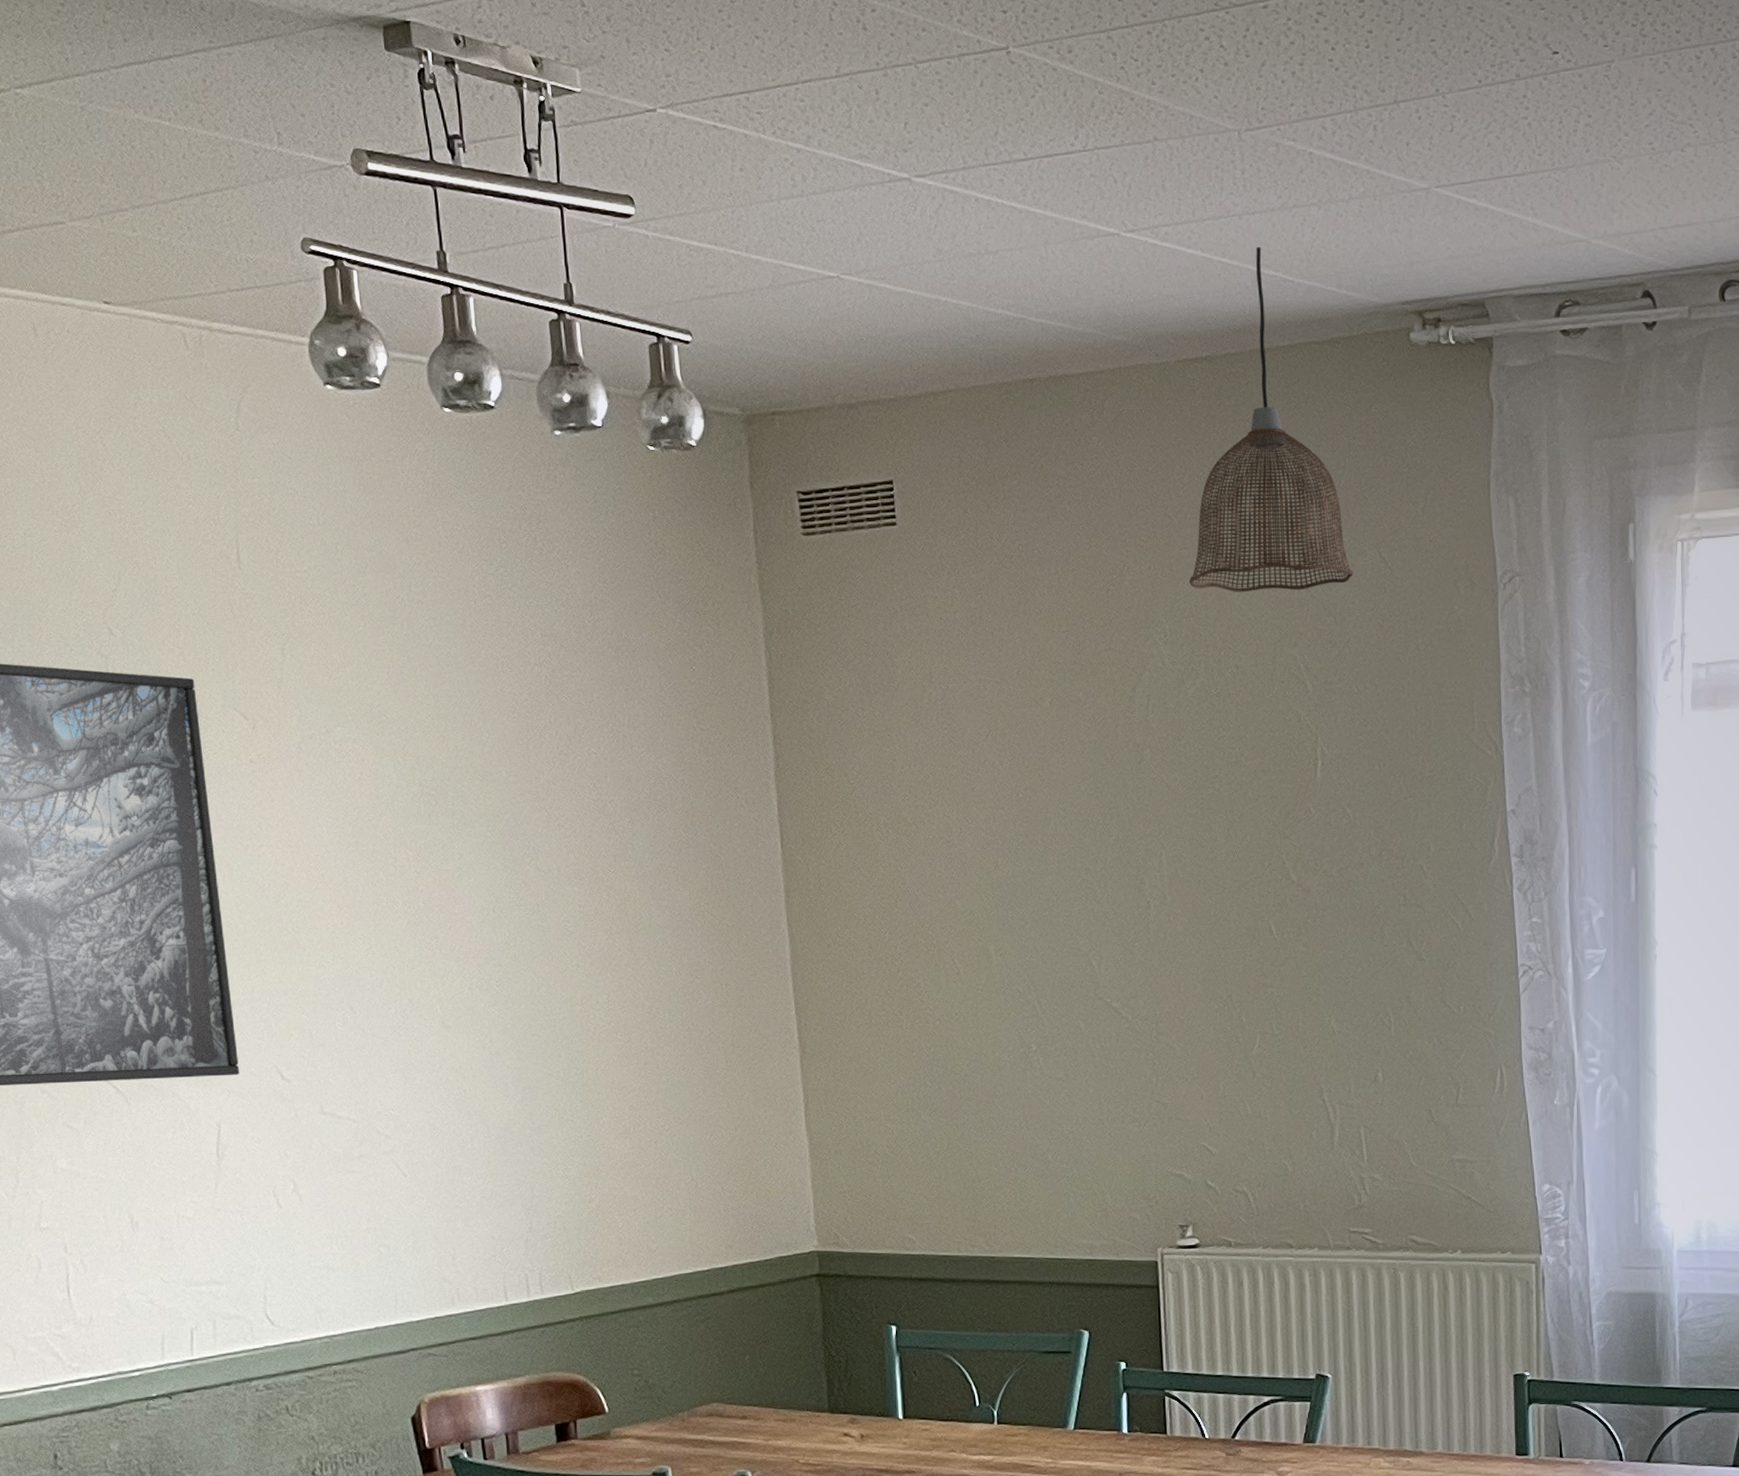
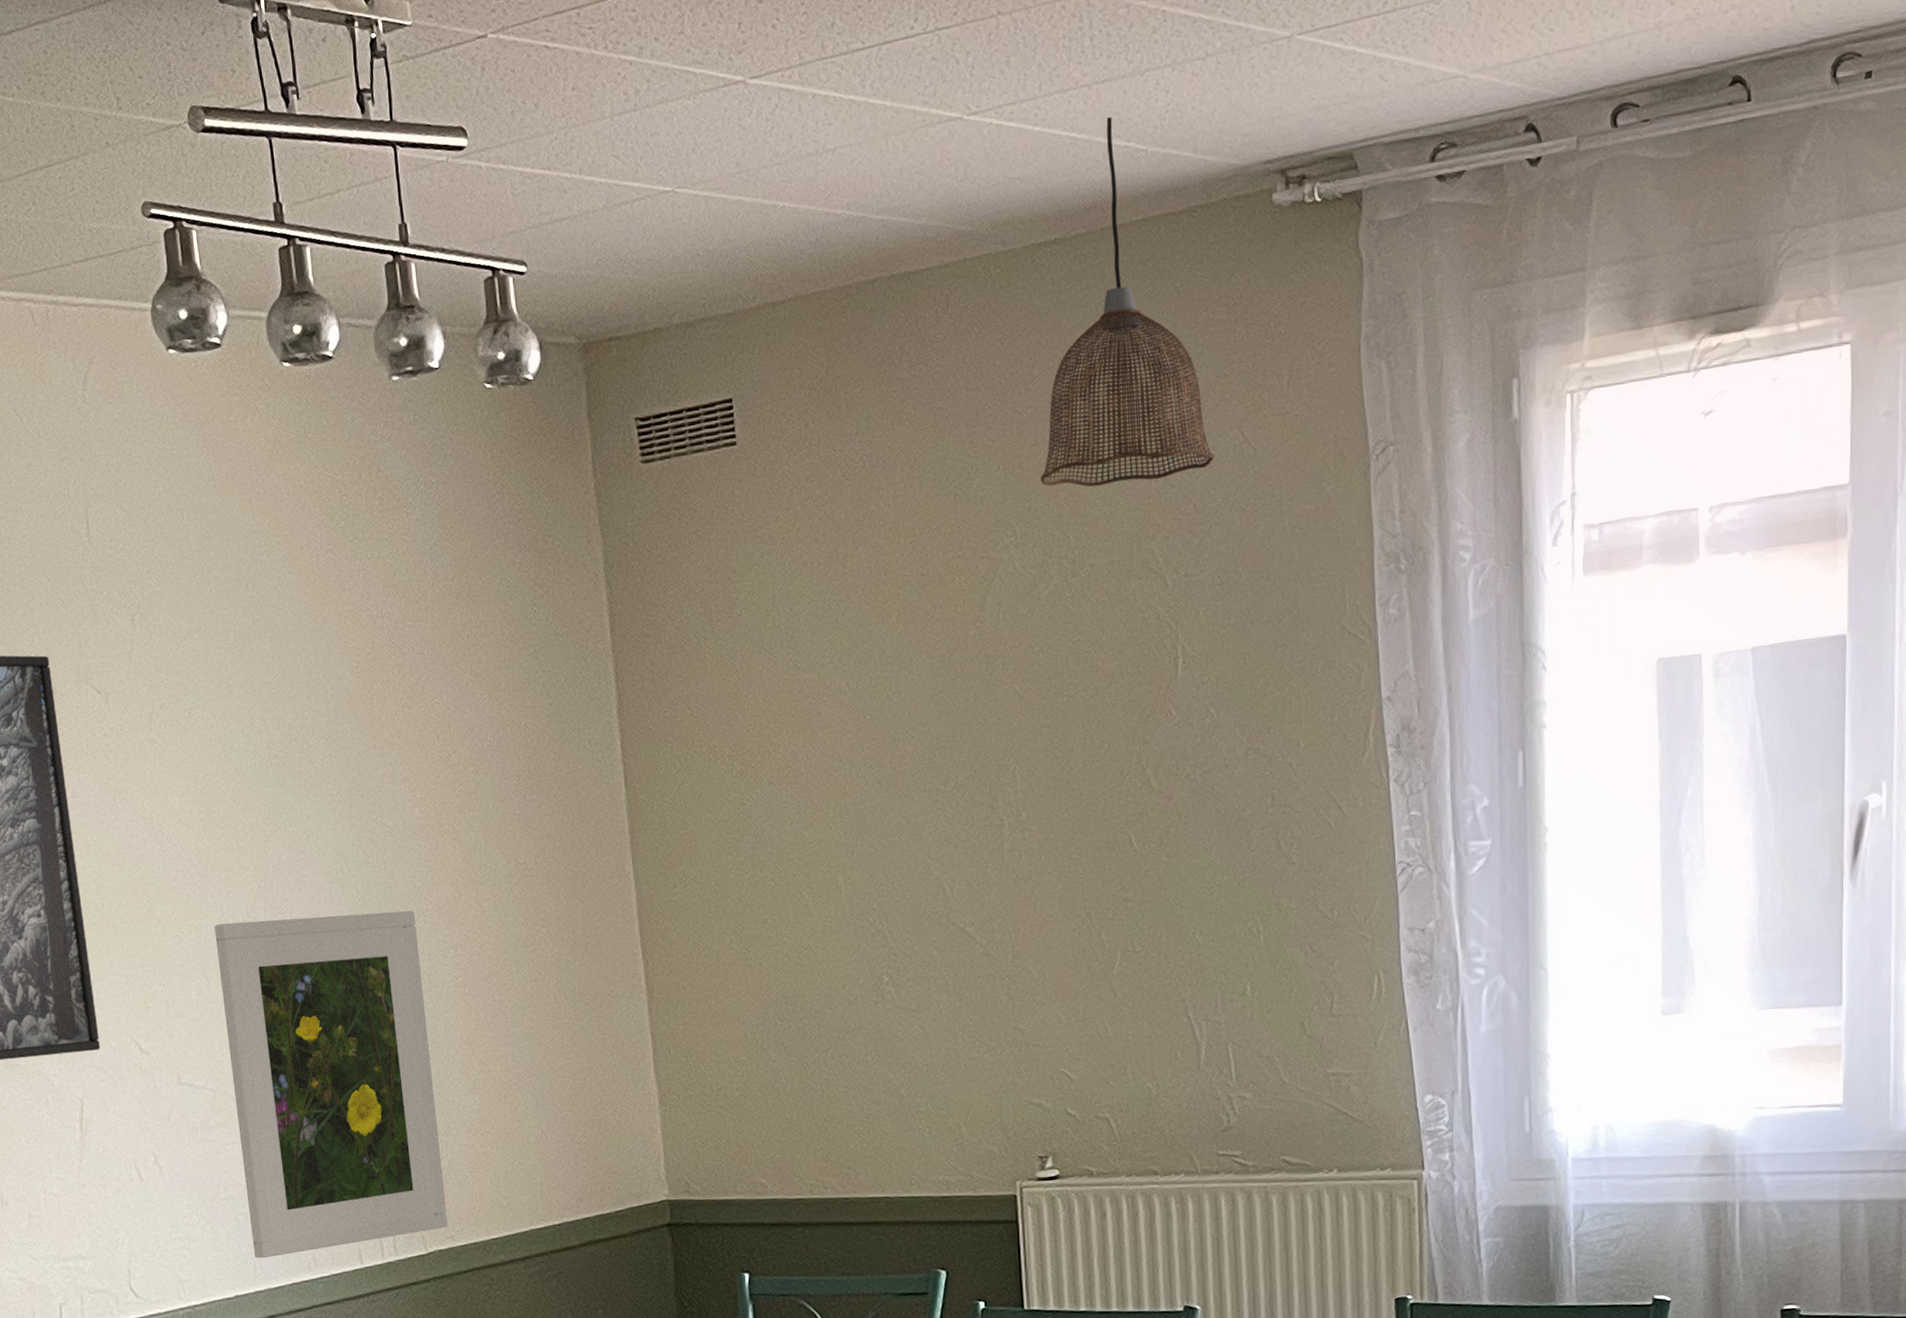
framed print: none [361,954,596,1292] -> present [214,910,449,1259]

